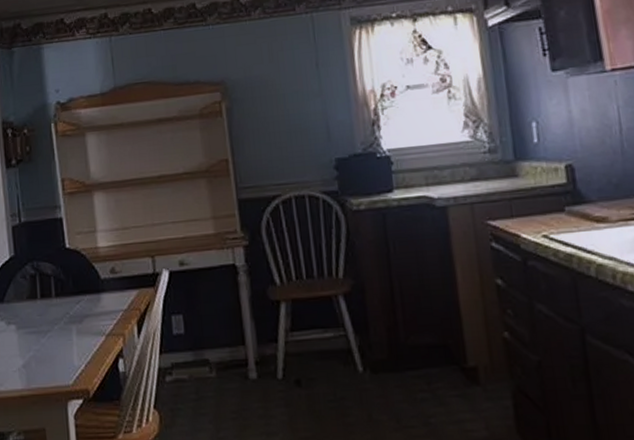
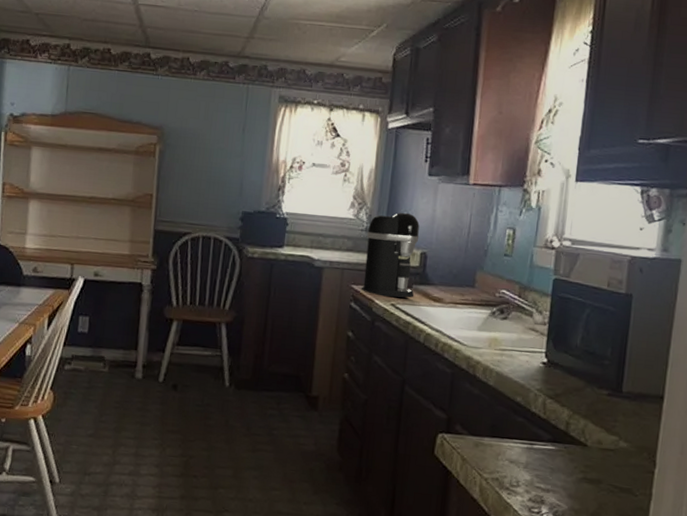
coffee maker: none [491,120,570,229] -> present [362,212,420,298]

